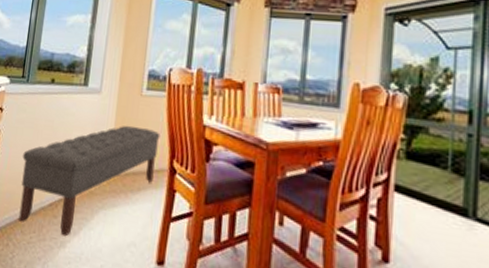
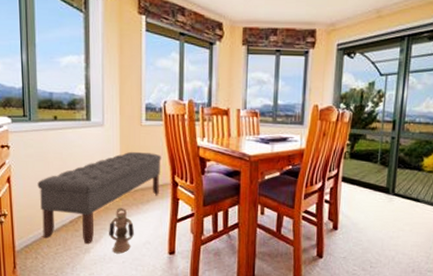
lantern: none [89,194,119,255] -> present [109,208,134,254]

